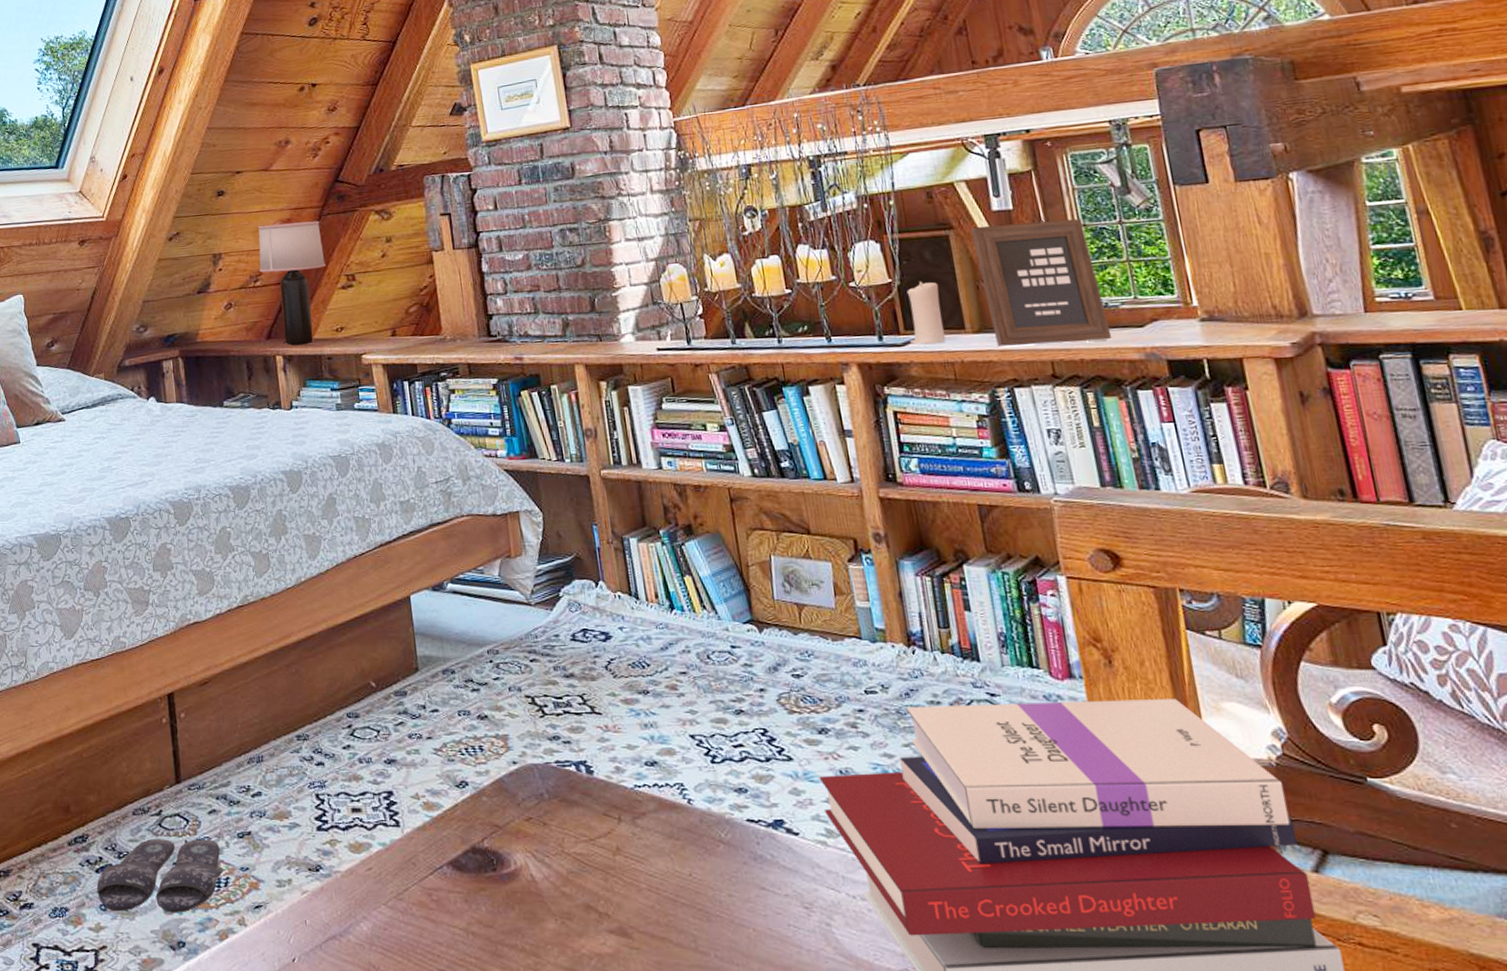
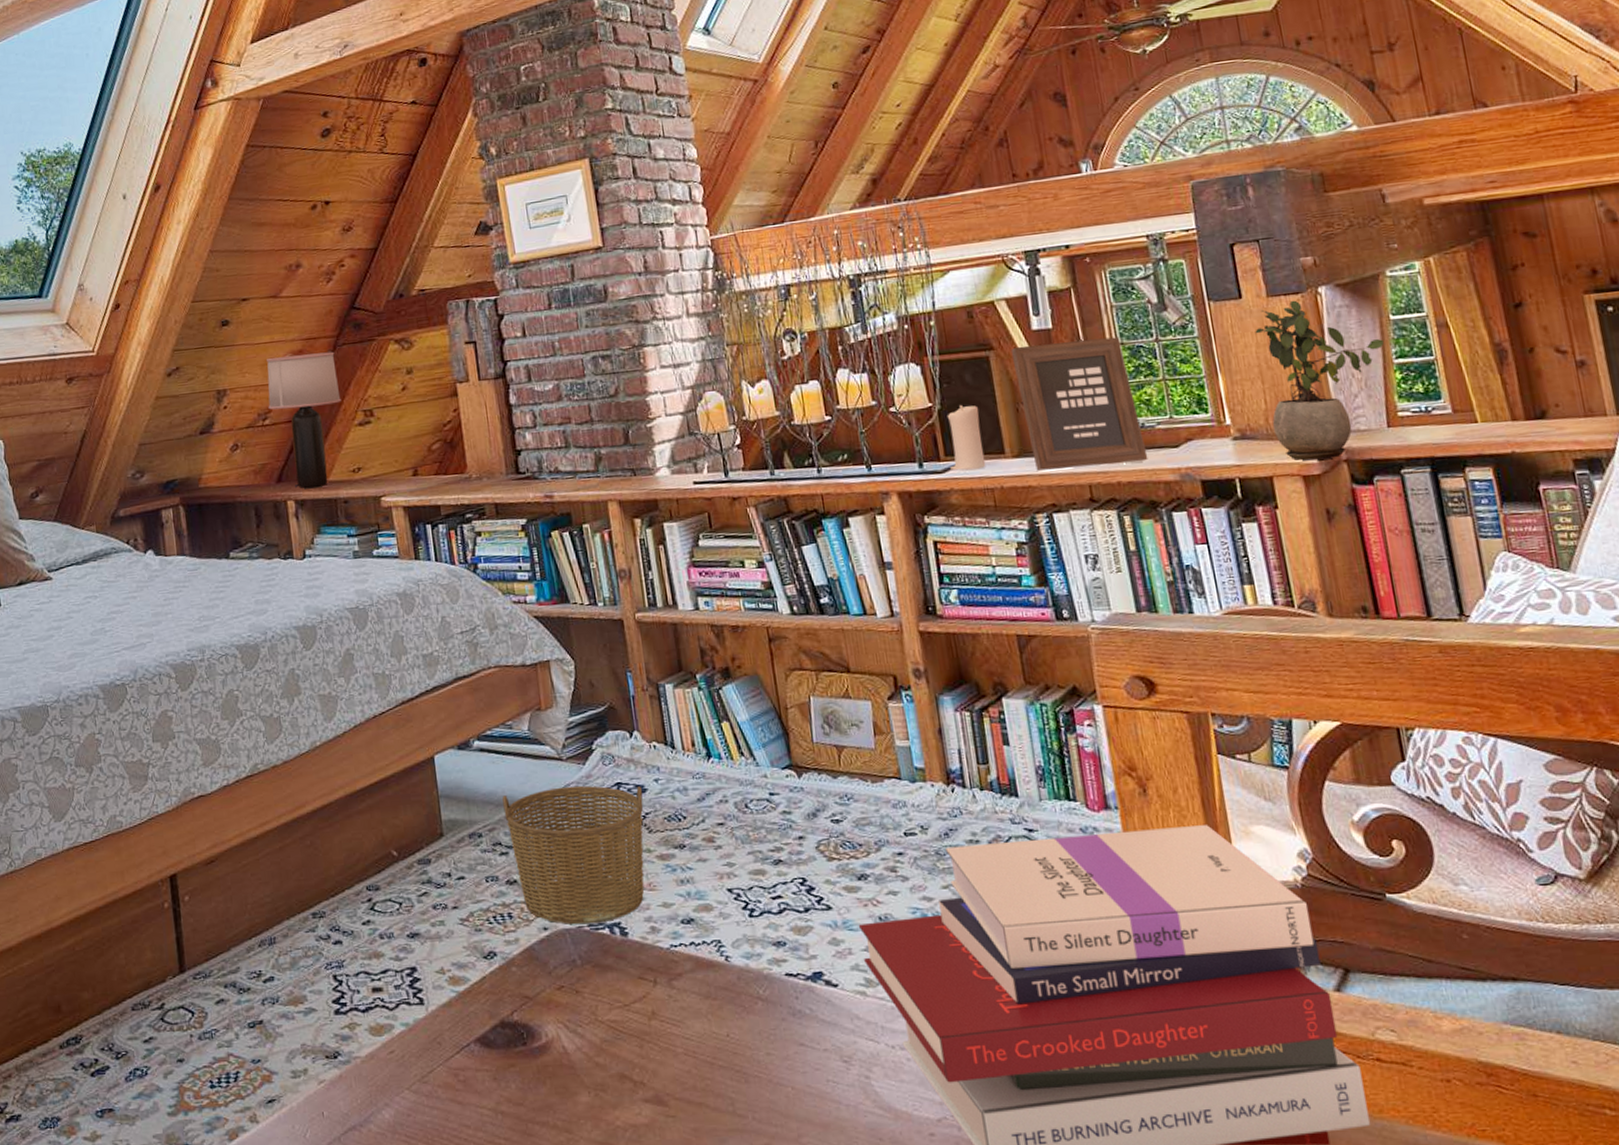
slippers: present [96,839,224,912] -> none [92,1031,233,1117]
basket: none [474,630,609,761] -> present [502,785,644,925]
potted plant: none [1223,185,1360,343] -> present [1255,300,1384,461]

